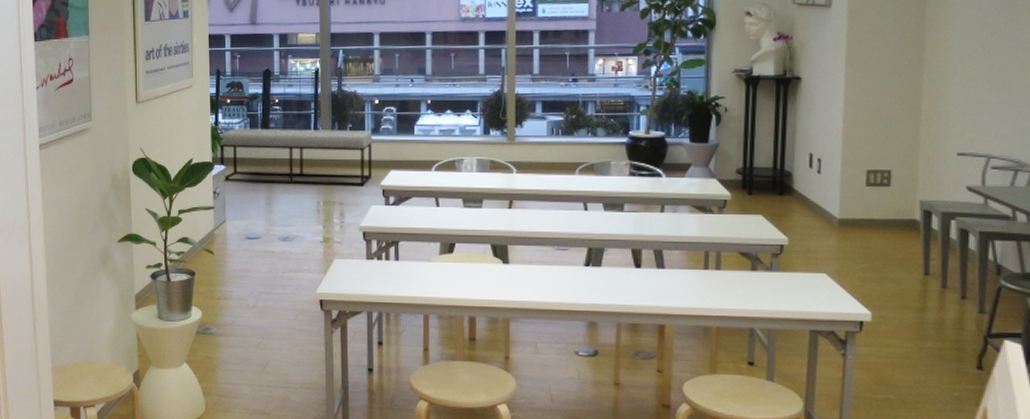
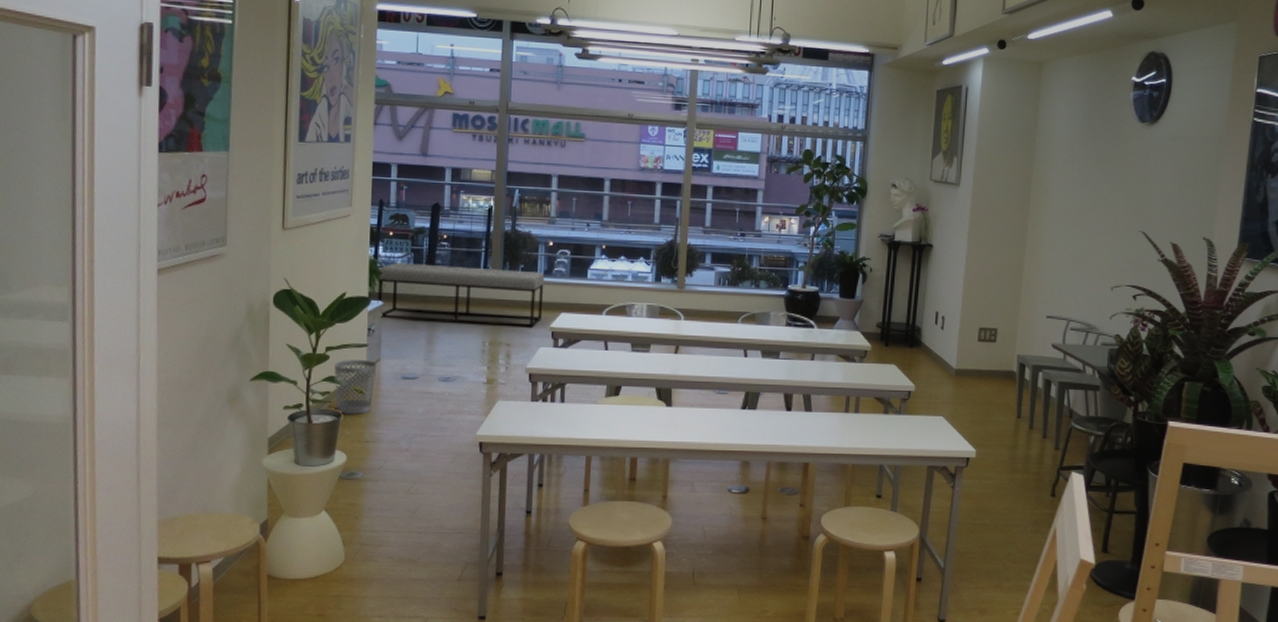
wastebasket: none [186,222,224,273] -> present [334,360,377,414]

